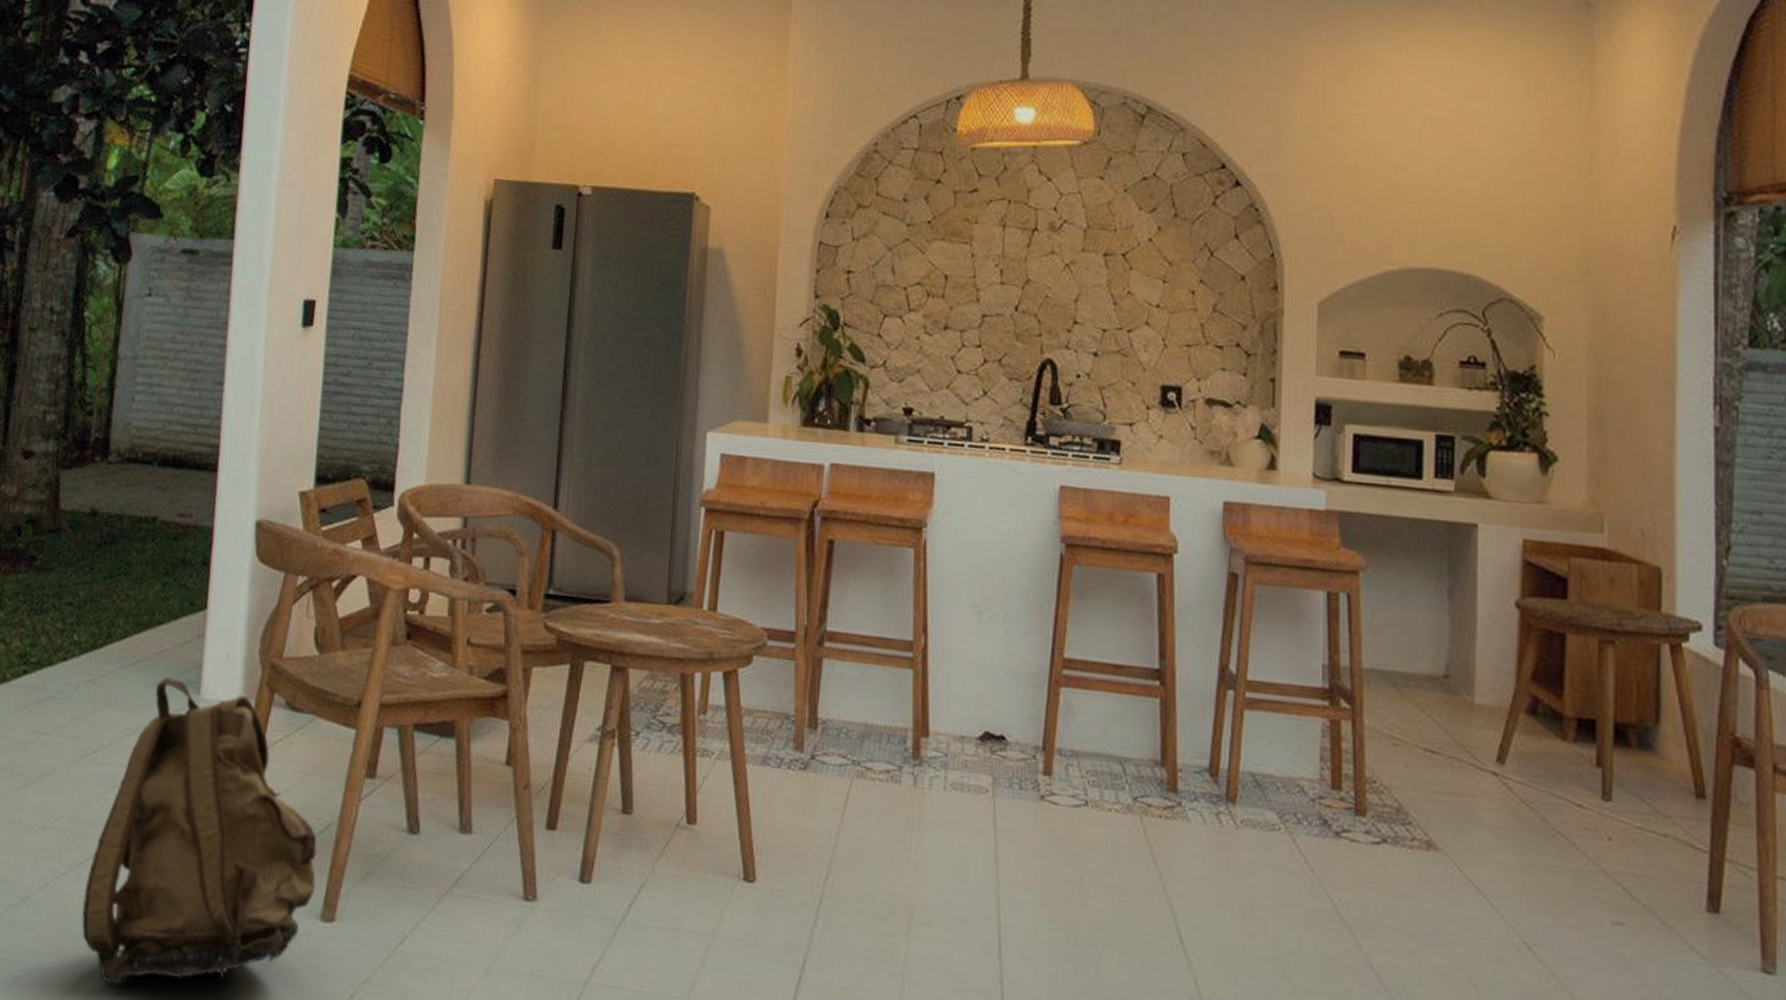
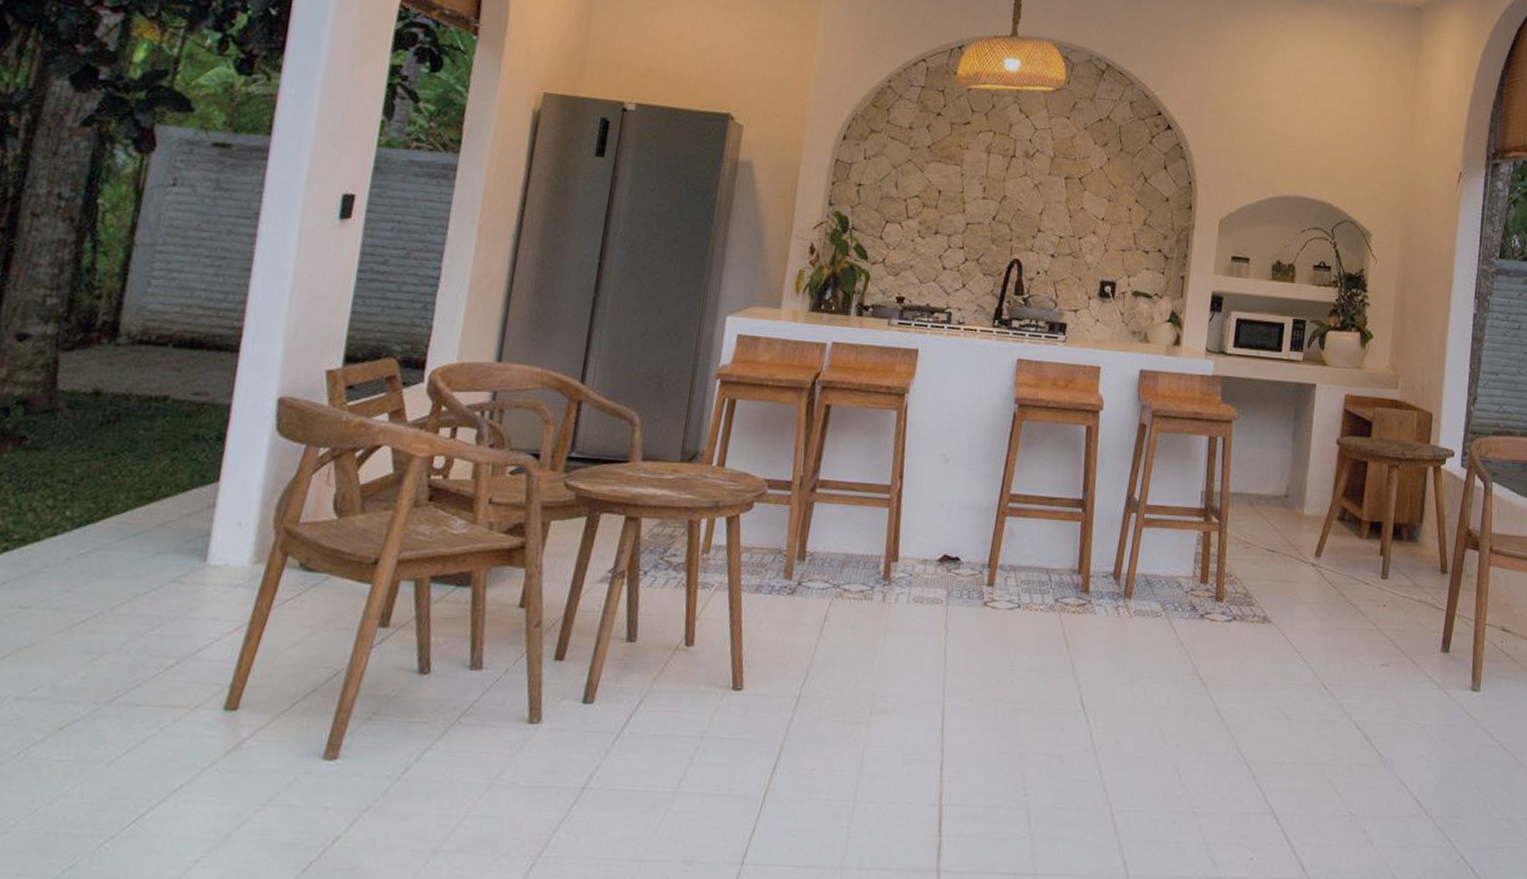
backpack: present [82,677,317,985] -> none [58,546,324,840]

